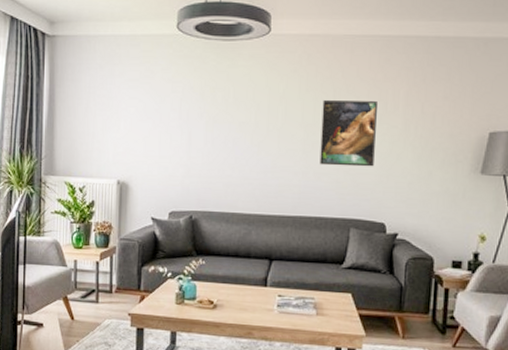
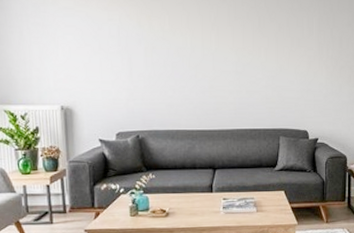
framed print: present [319,100,377,167] -> none [250,27,296,84]

